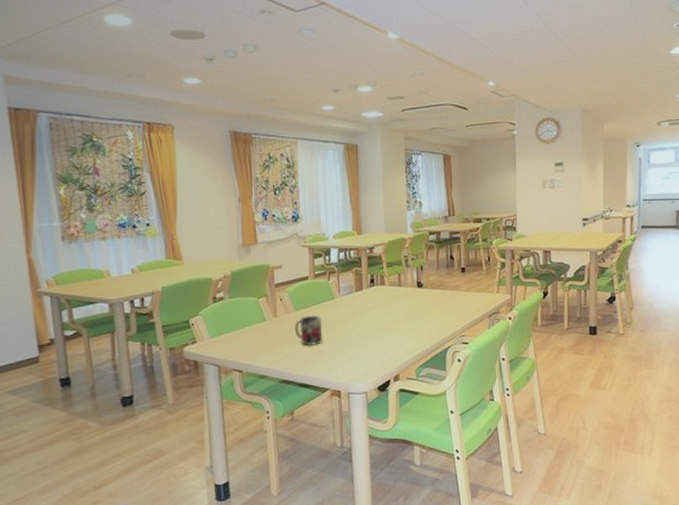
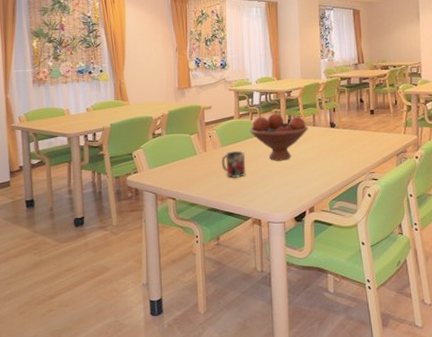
fruit bowl: none [327,272,393,326] -> present [250,113,308,161]

